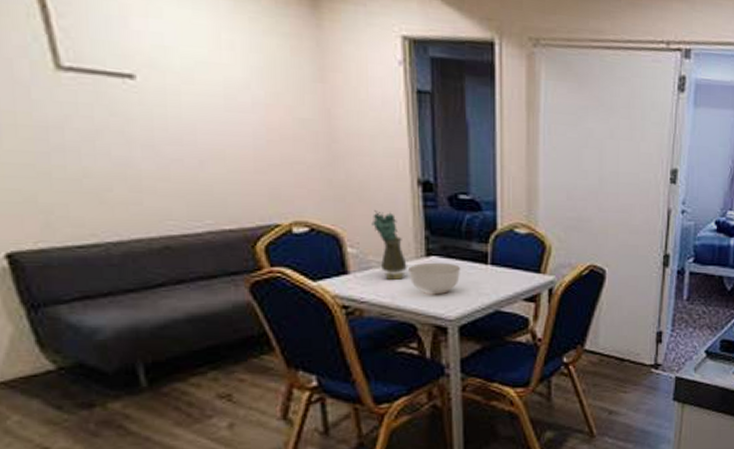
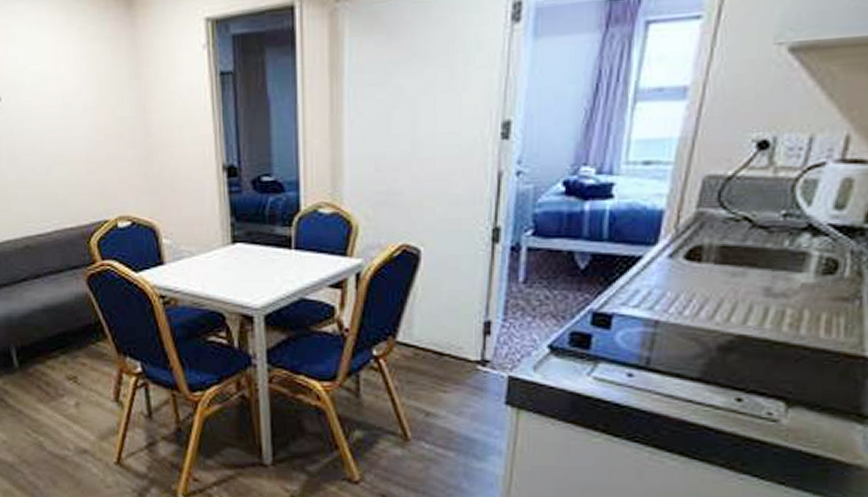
vase: present [371,210,407,280] -> none [182,200,215,269]
bowl: present [409,262,460,295] -> none [216,249,265,283]

